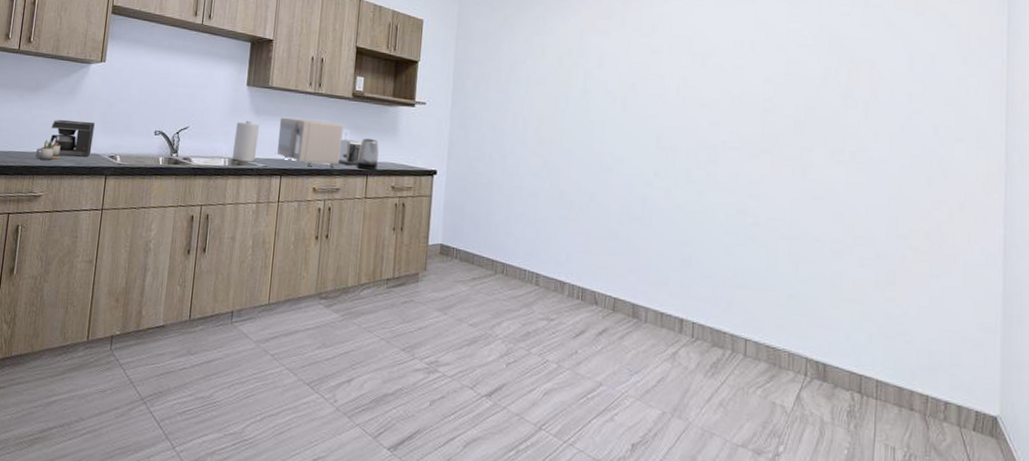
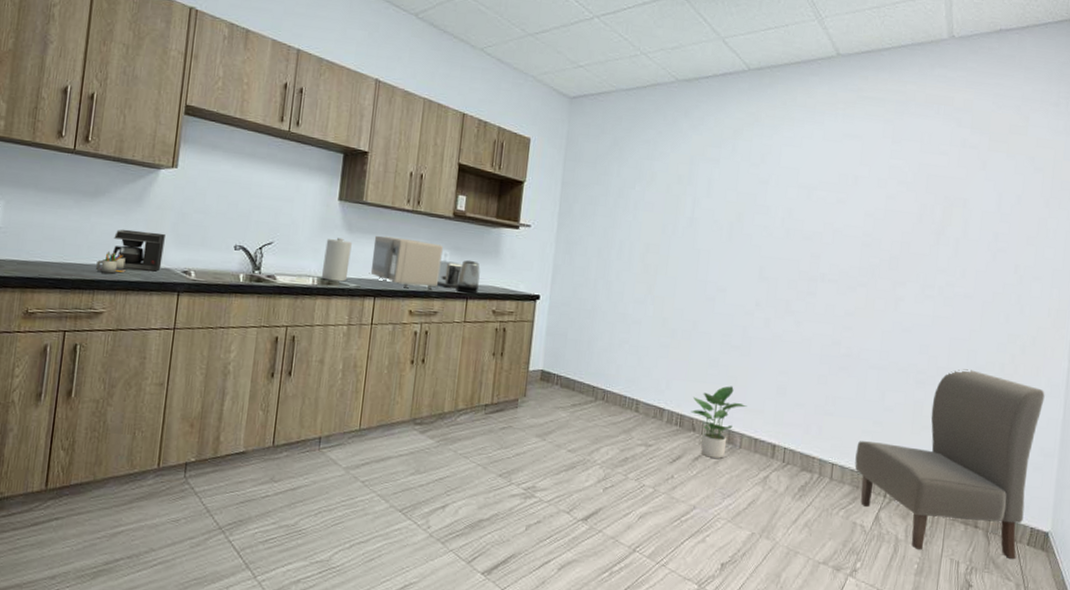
potted plant: none [592,258,651,333] -> present [691,386,747,459]
chair: none [770,237,980,446] -> present [854,369,1045,559]

